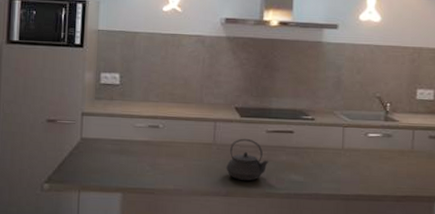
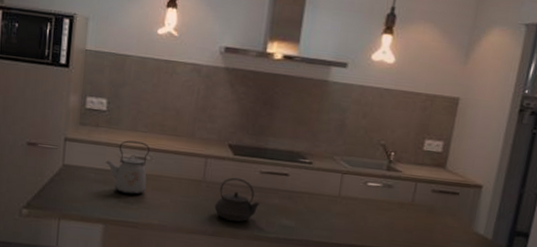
kettle: none [121,110,162,162] -> present [105,140,151,195]

